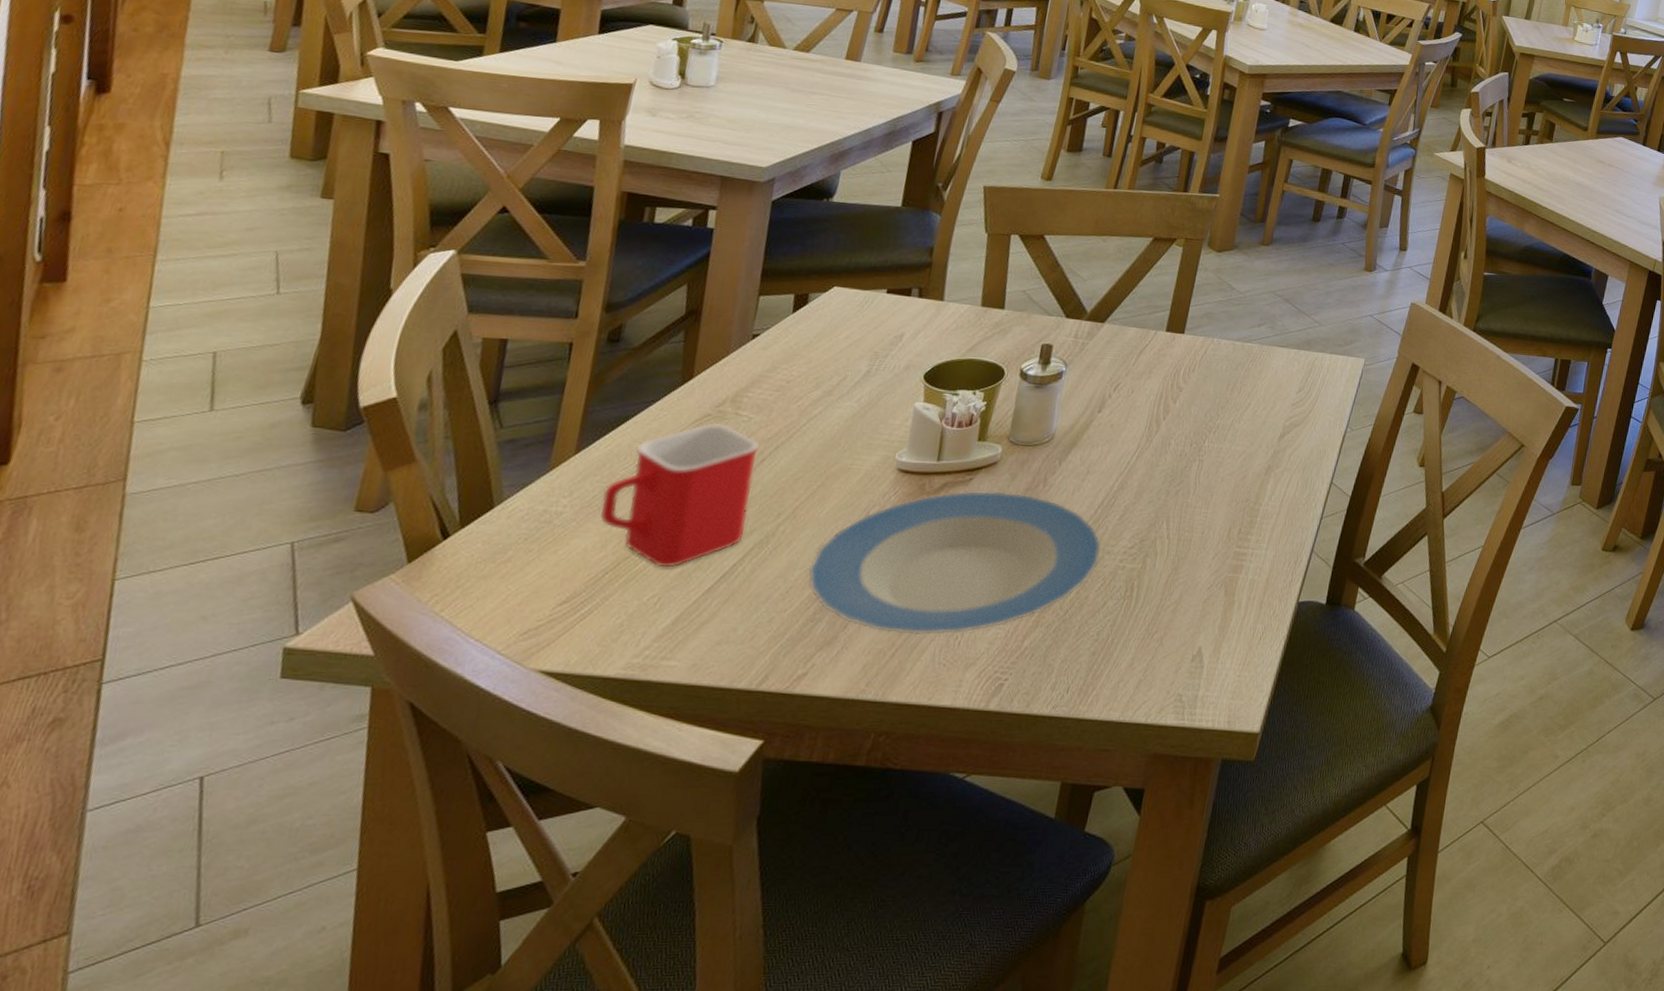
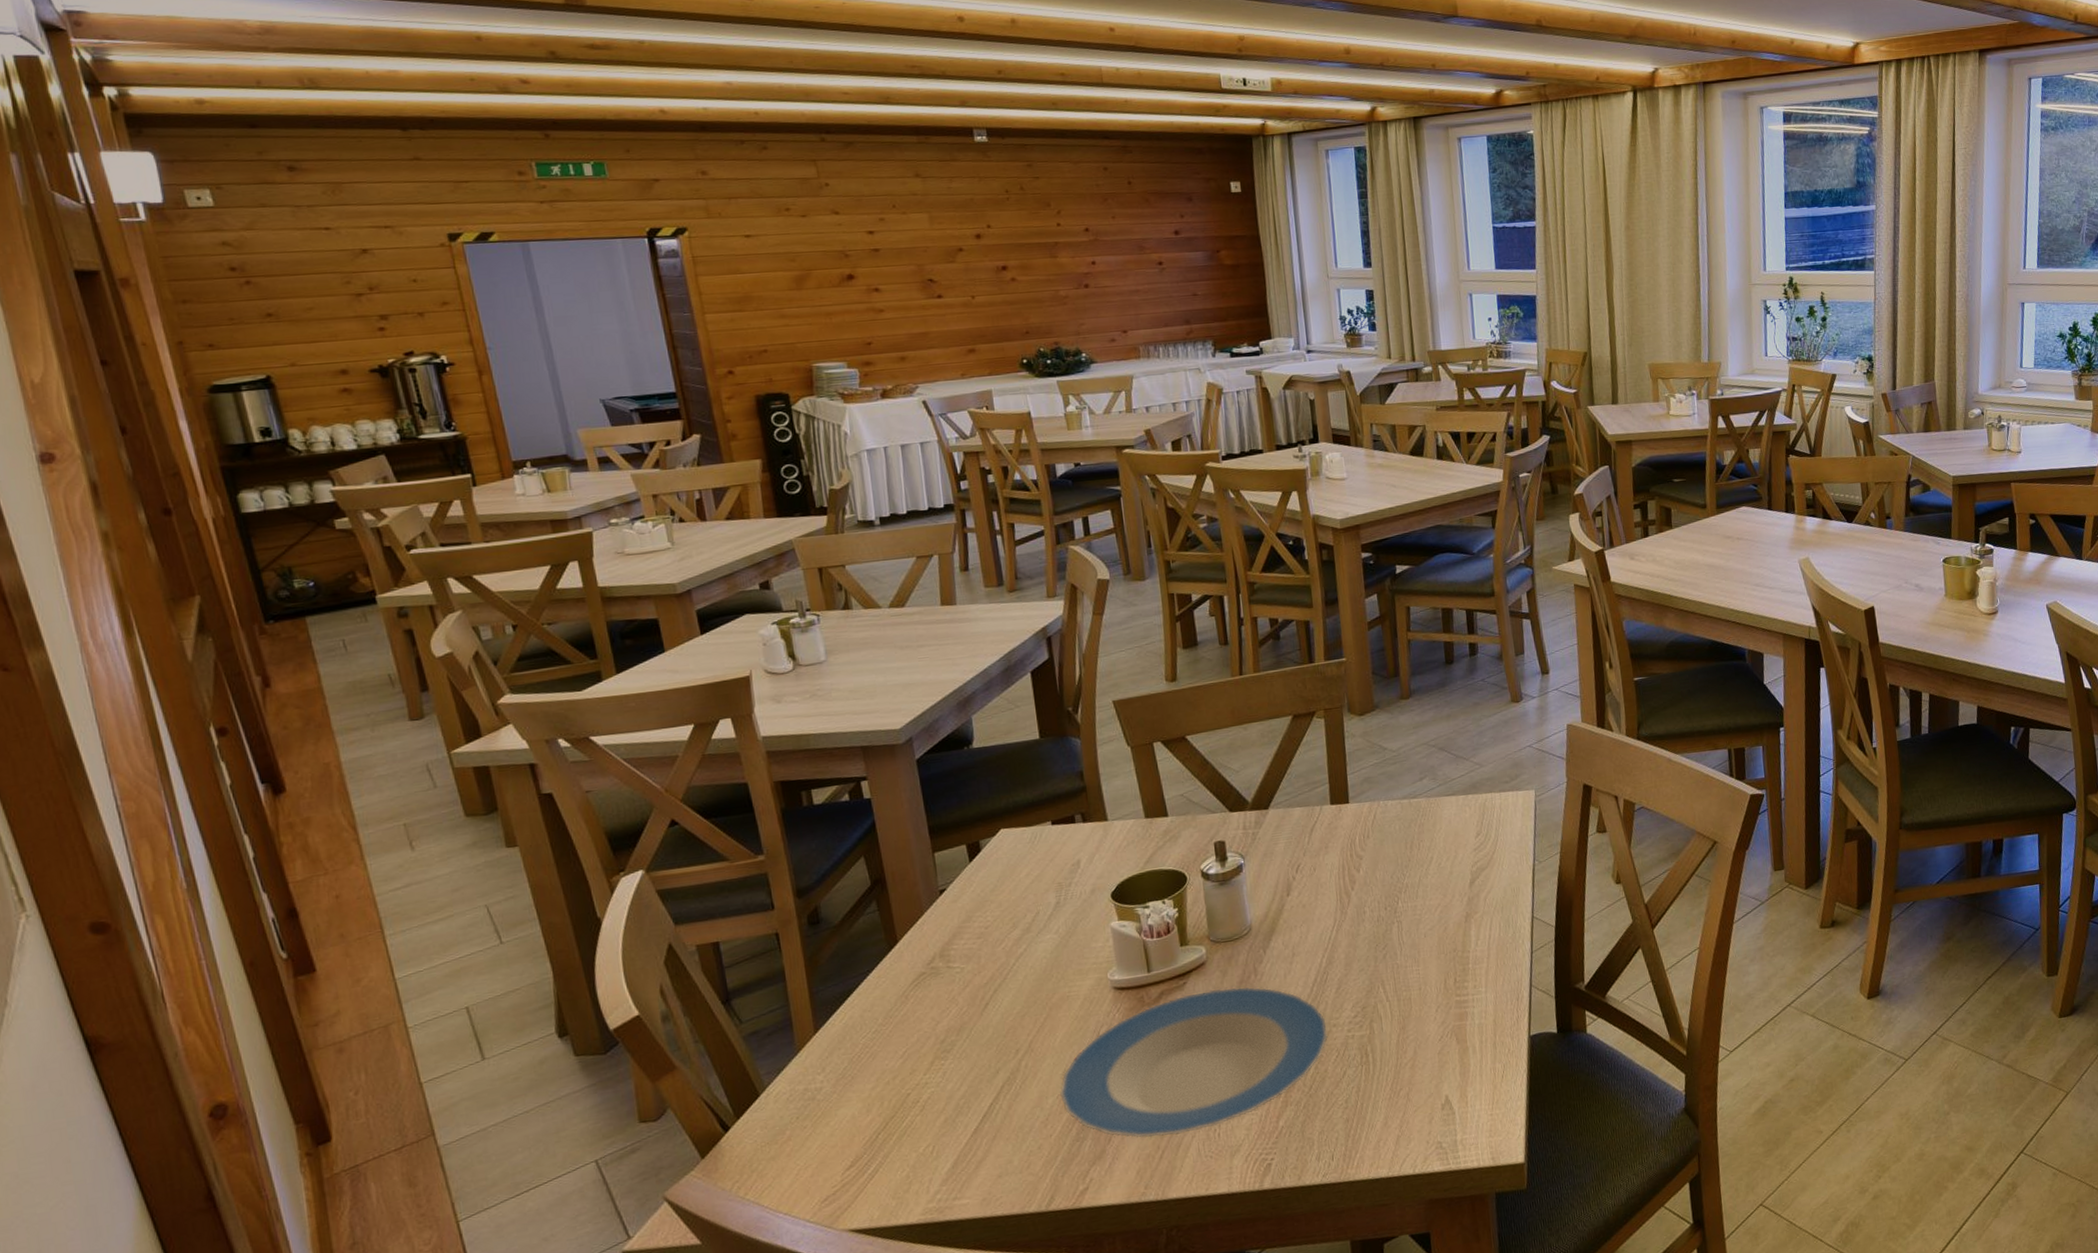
mug: present [599,423,761,568] -> none [851,978,991,1120]

